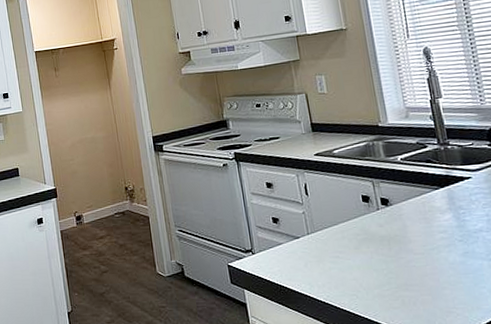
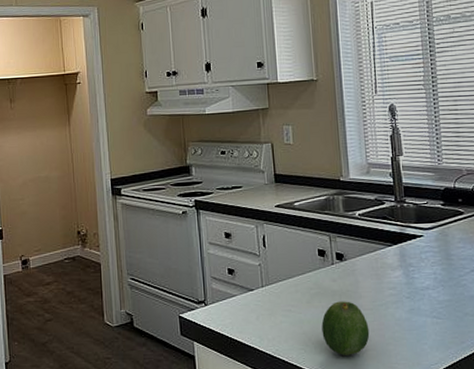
fruit: none [371,246,423,301] -> present [321,301,370,355]

